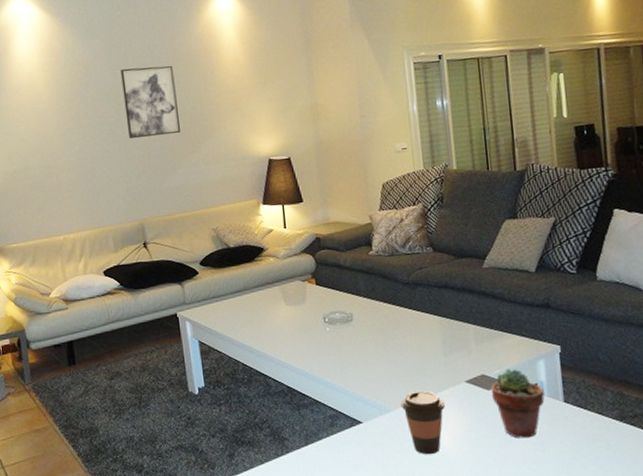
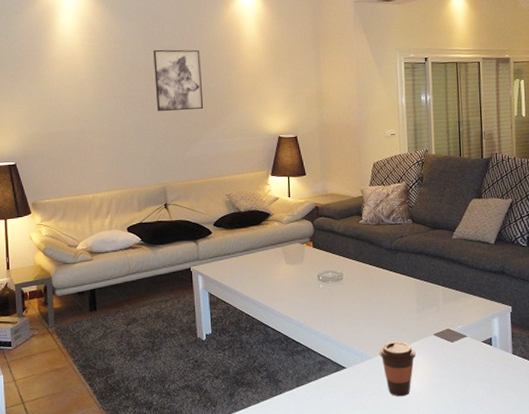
potted succulent: present [490,368,545,439] -> none [454,324,497,384]

